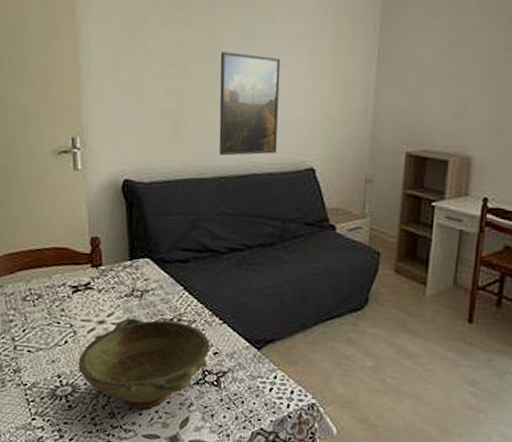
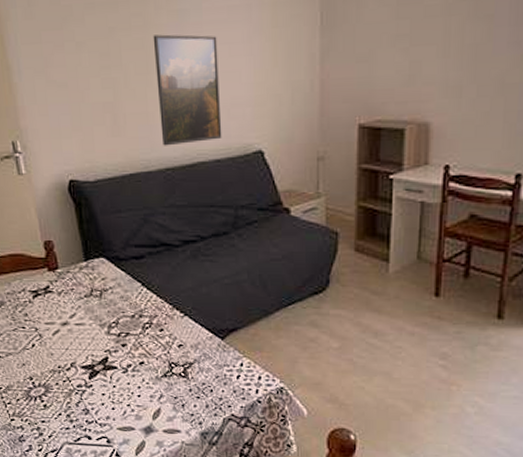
bowl: present [78,318,210,409] -> none [47,317,174,404]

